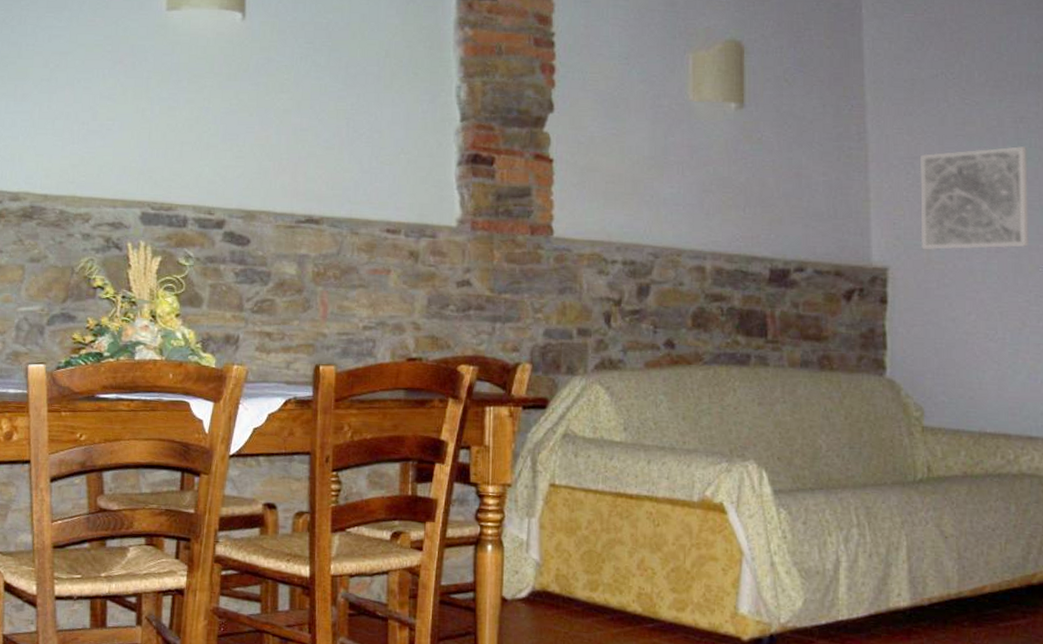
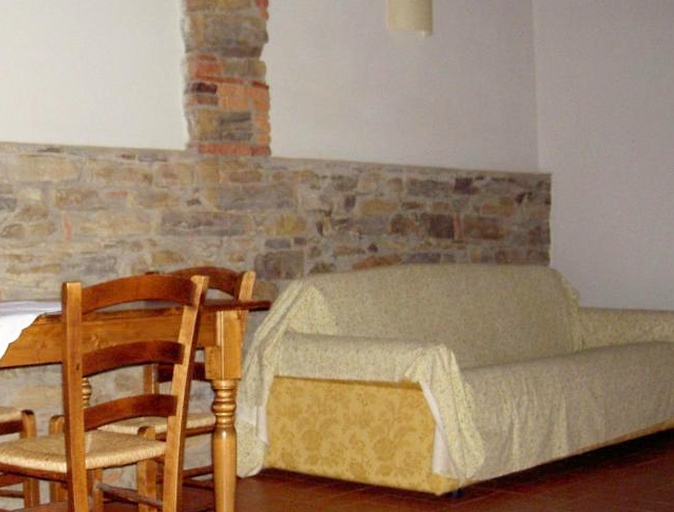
wall art: present [919,146,1029,251] -> none [577,65,663,157]

